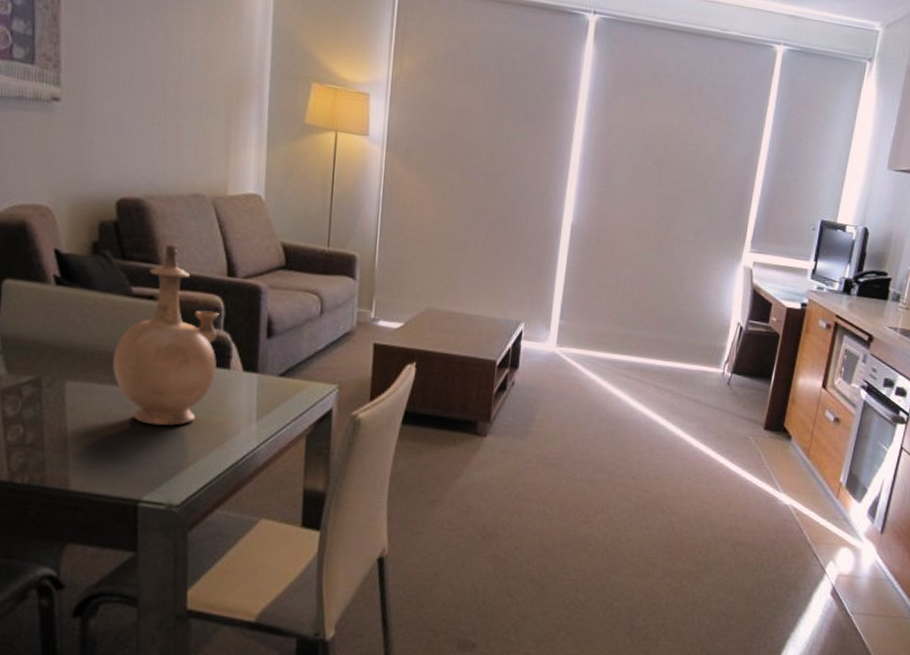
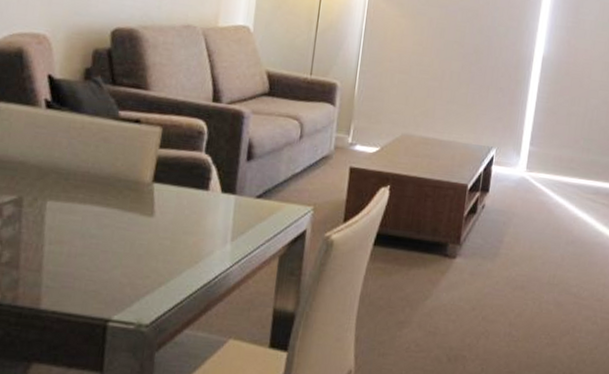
vase: present [113,243,219,426] -> none [94,70,202,246]

